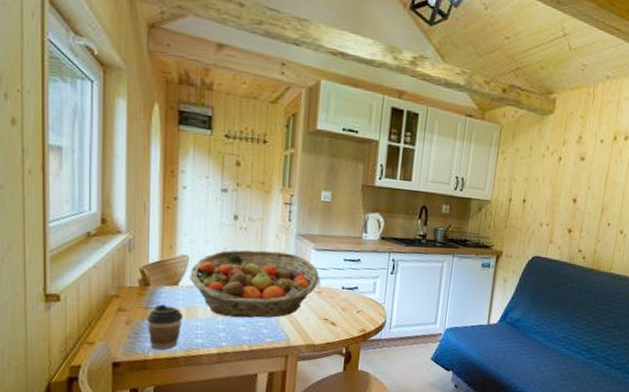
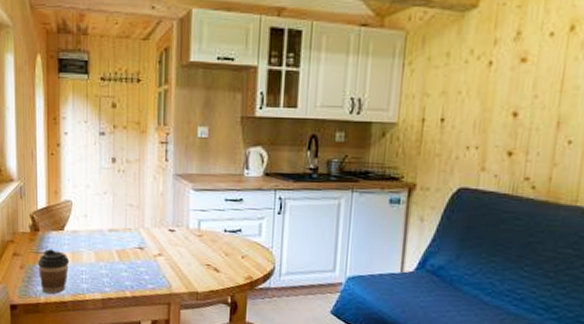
fruit basket: present [190,249,320,318] -> none [74,192,199,263]

